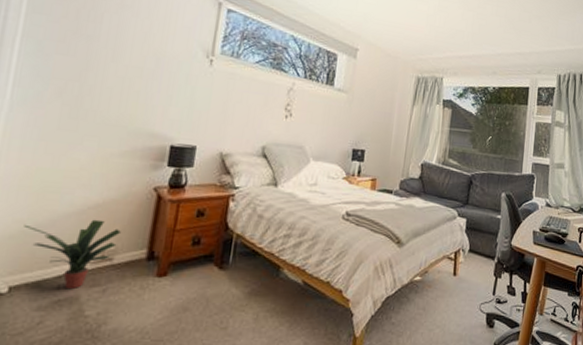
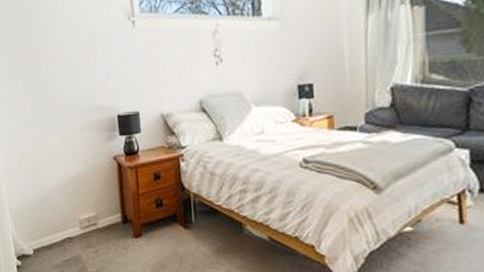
potted plant: present [24,219,122,290] -> none [30,190,98,251]

